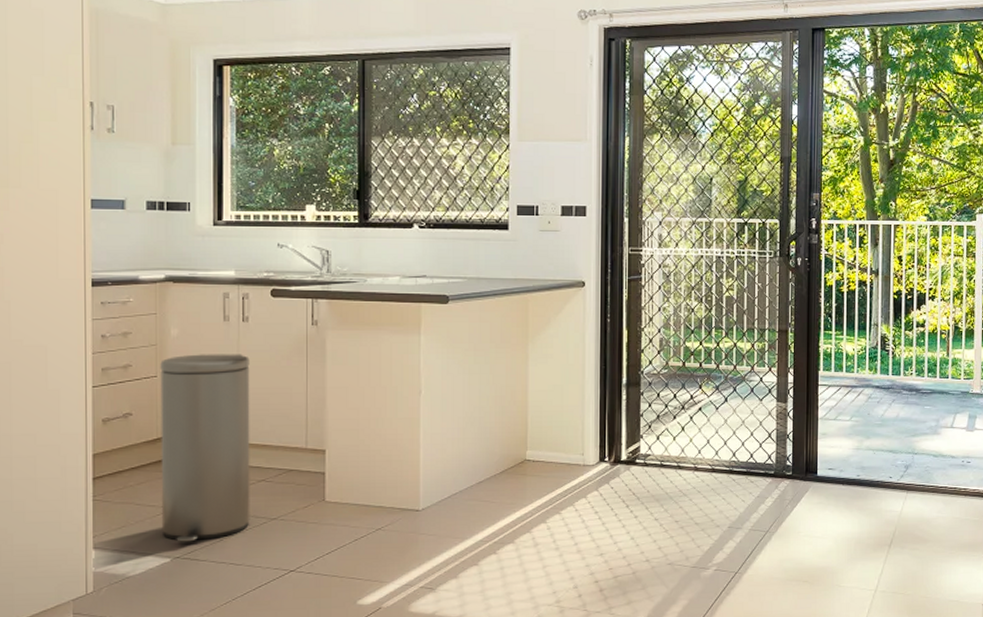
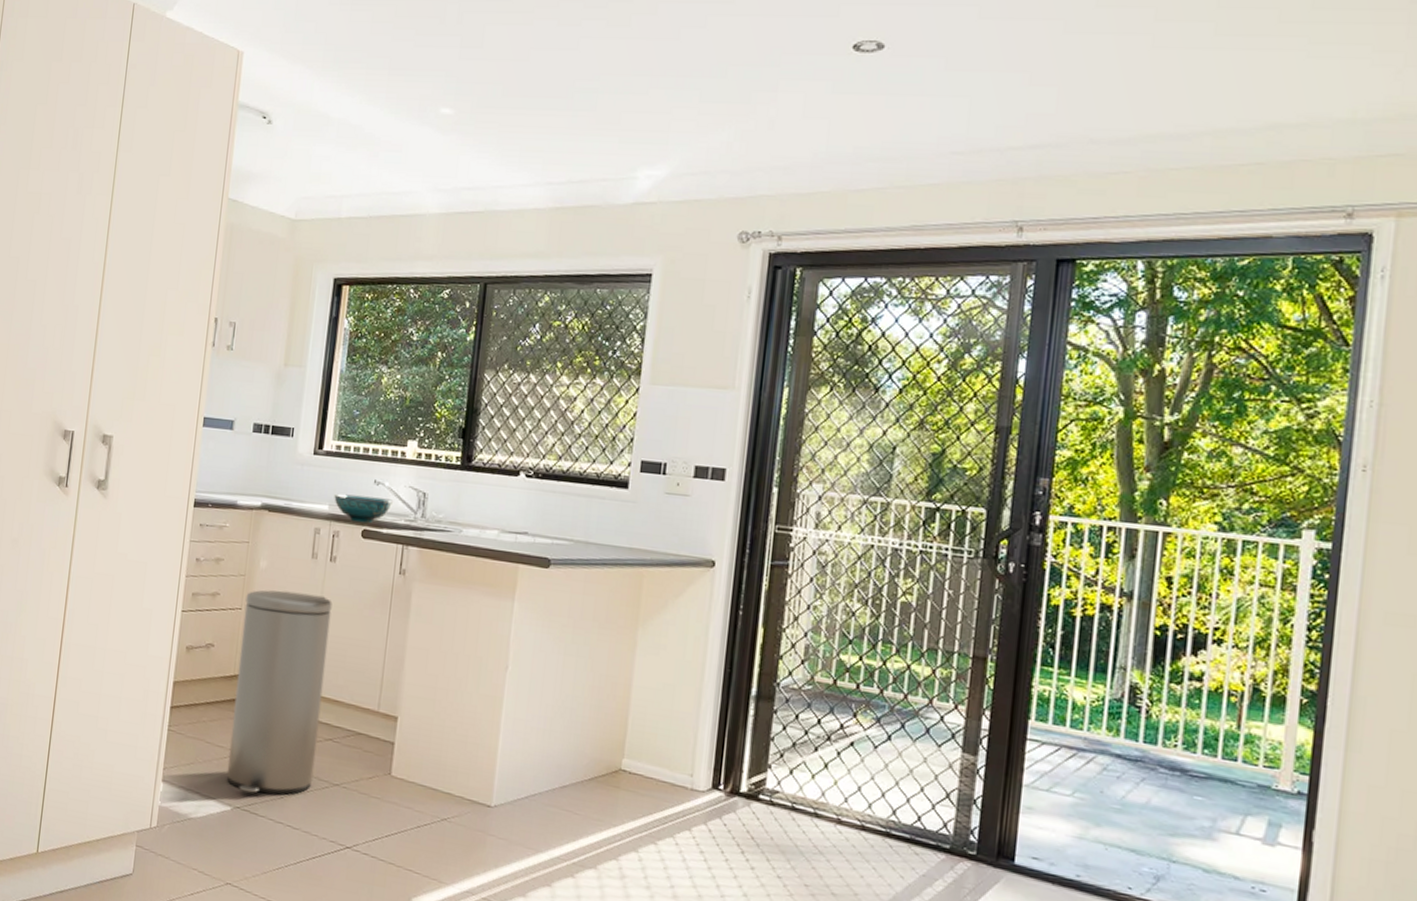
bowl: none [239,259,299,284] -> present [334,493,394,524]

